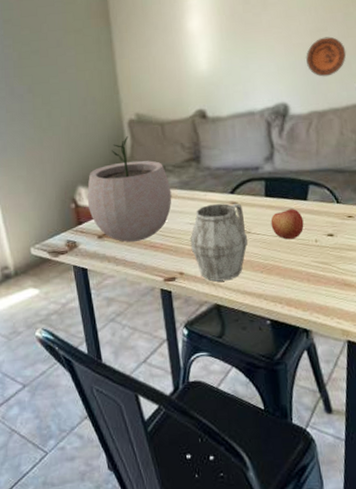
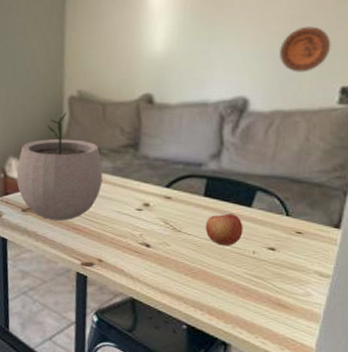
mug: present [190,203,248,282] -> none [114,195,177,277]

